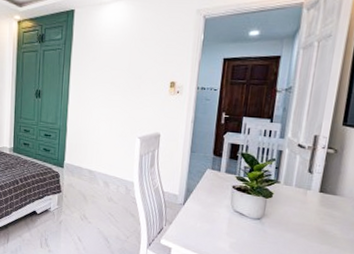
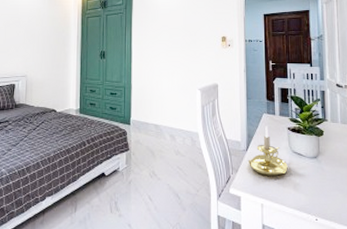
candle holder: none [183,182,227,233] -> present [248,126,288,176]

